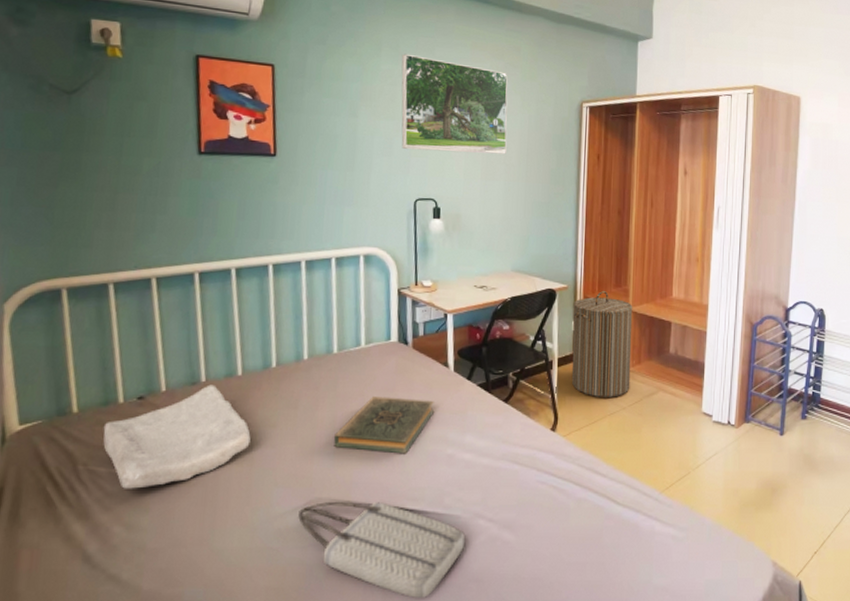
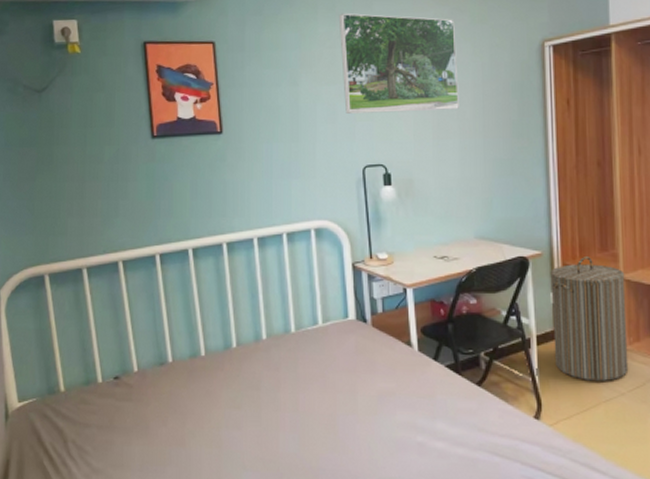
soap bar: present [103,384,251,489] -> none [86,365,217,466]
book: present [333,396,435,454] -> none [297,378,401,441]

